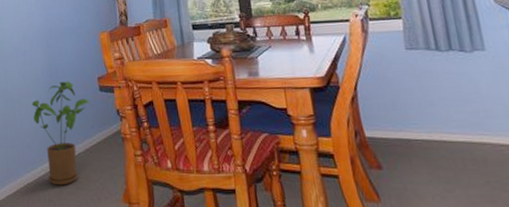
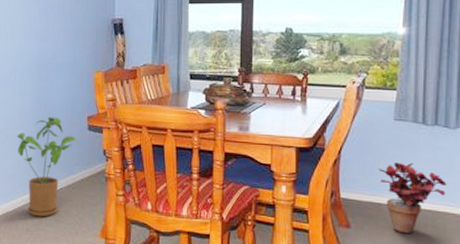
potted plant: none [399,93,477,169] -> present [378,162,447,233]

